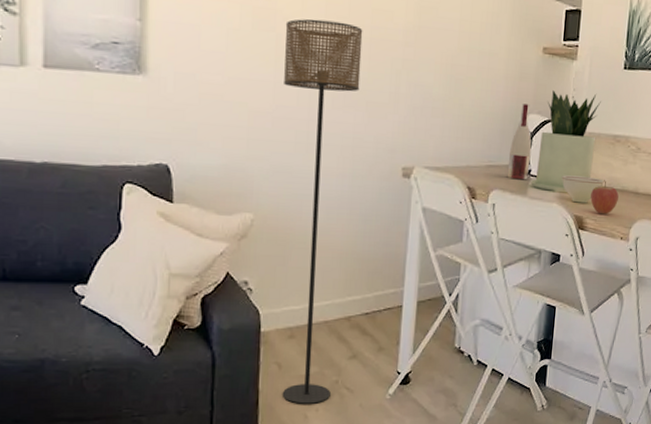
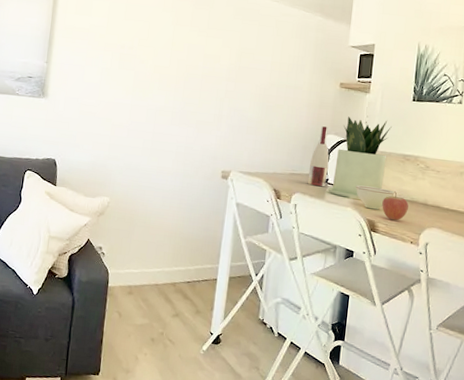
floor lamp: present [283,19,363,405] -> none [121,61,197,349]

